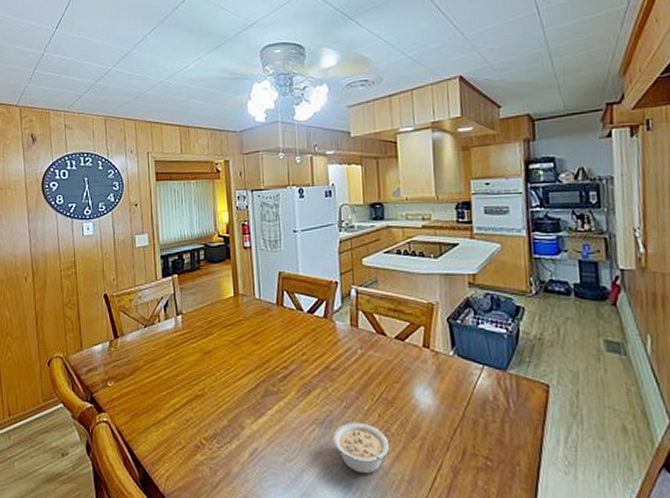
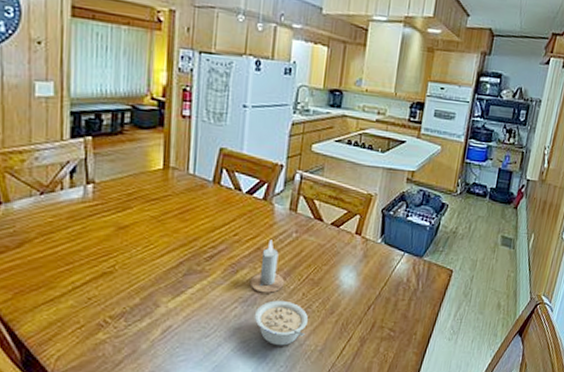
candle: none [323,357,358,414] -> present [249,239,285,293]

